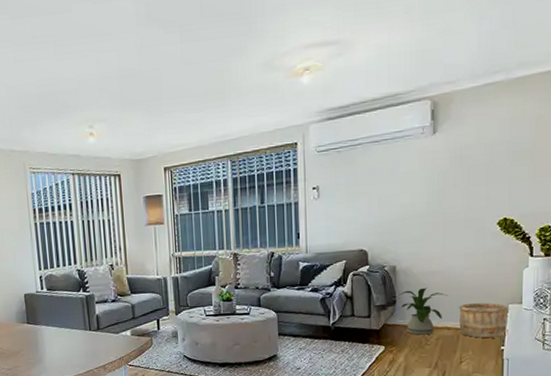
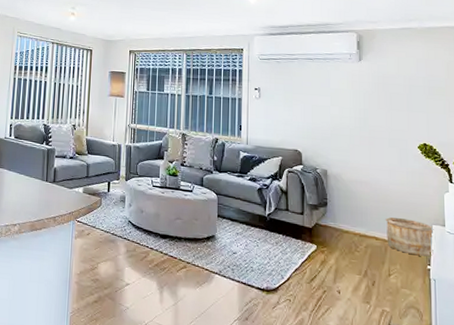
house plant: present [399,287,448,335] -> none [330,194,375,241]

